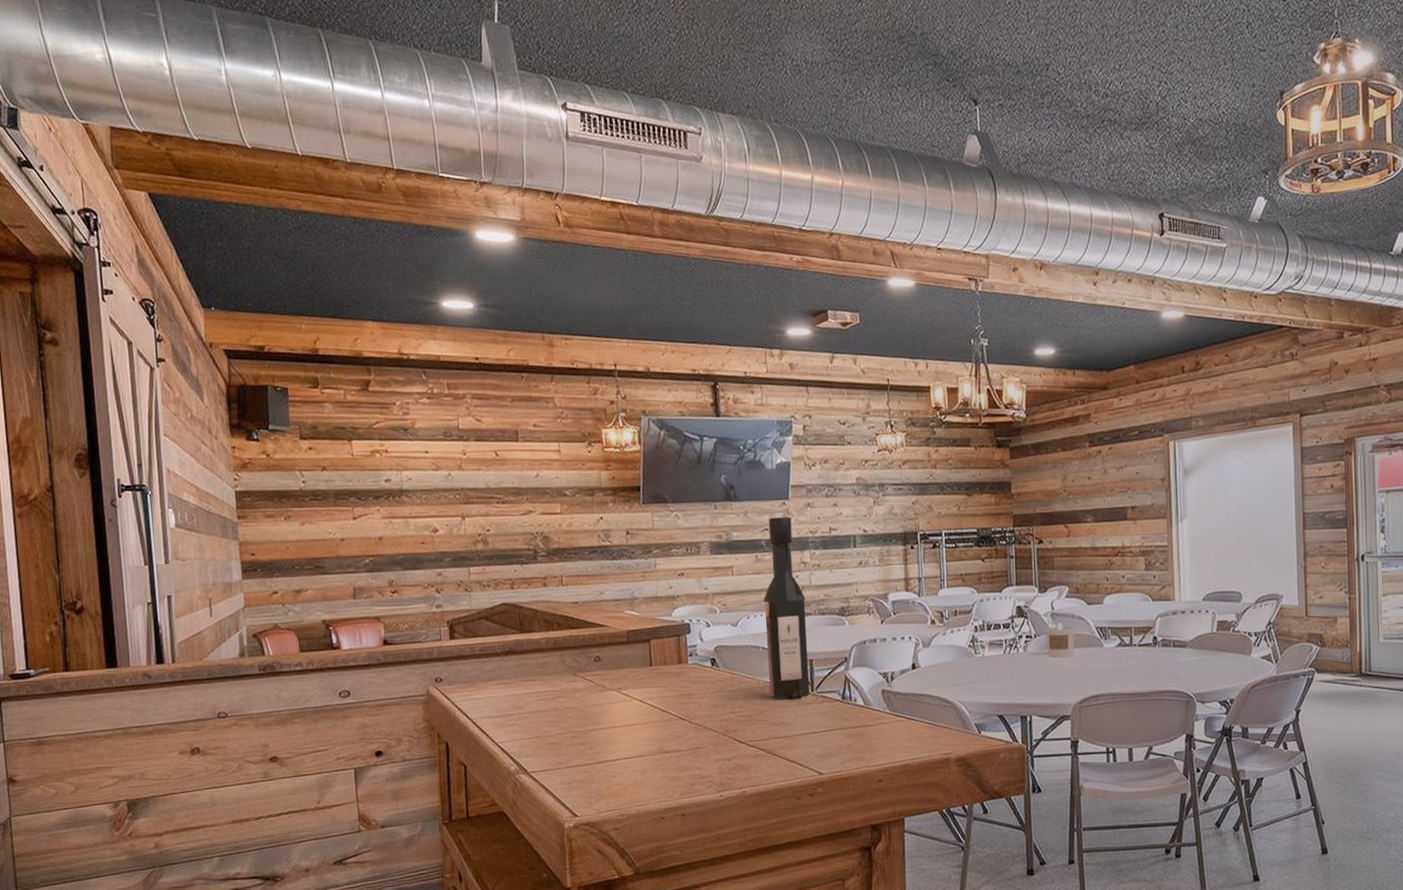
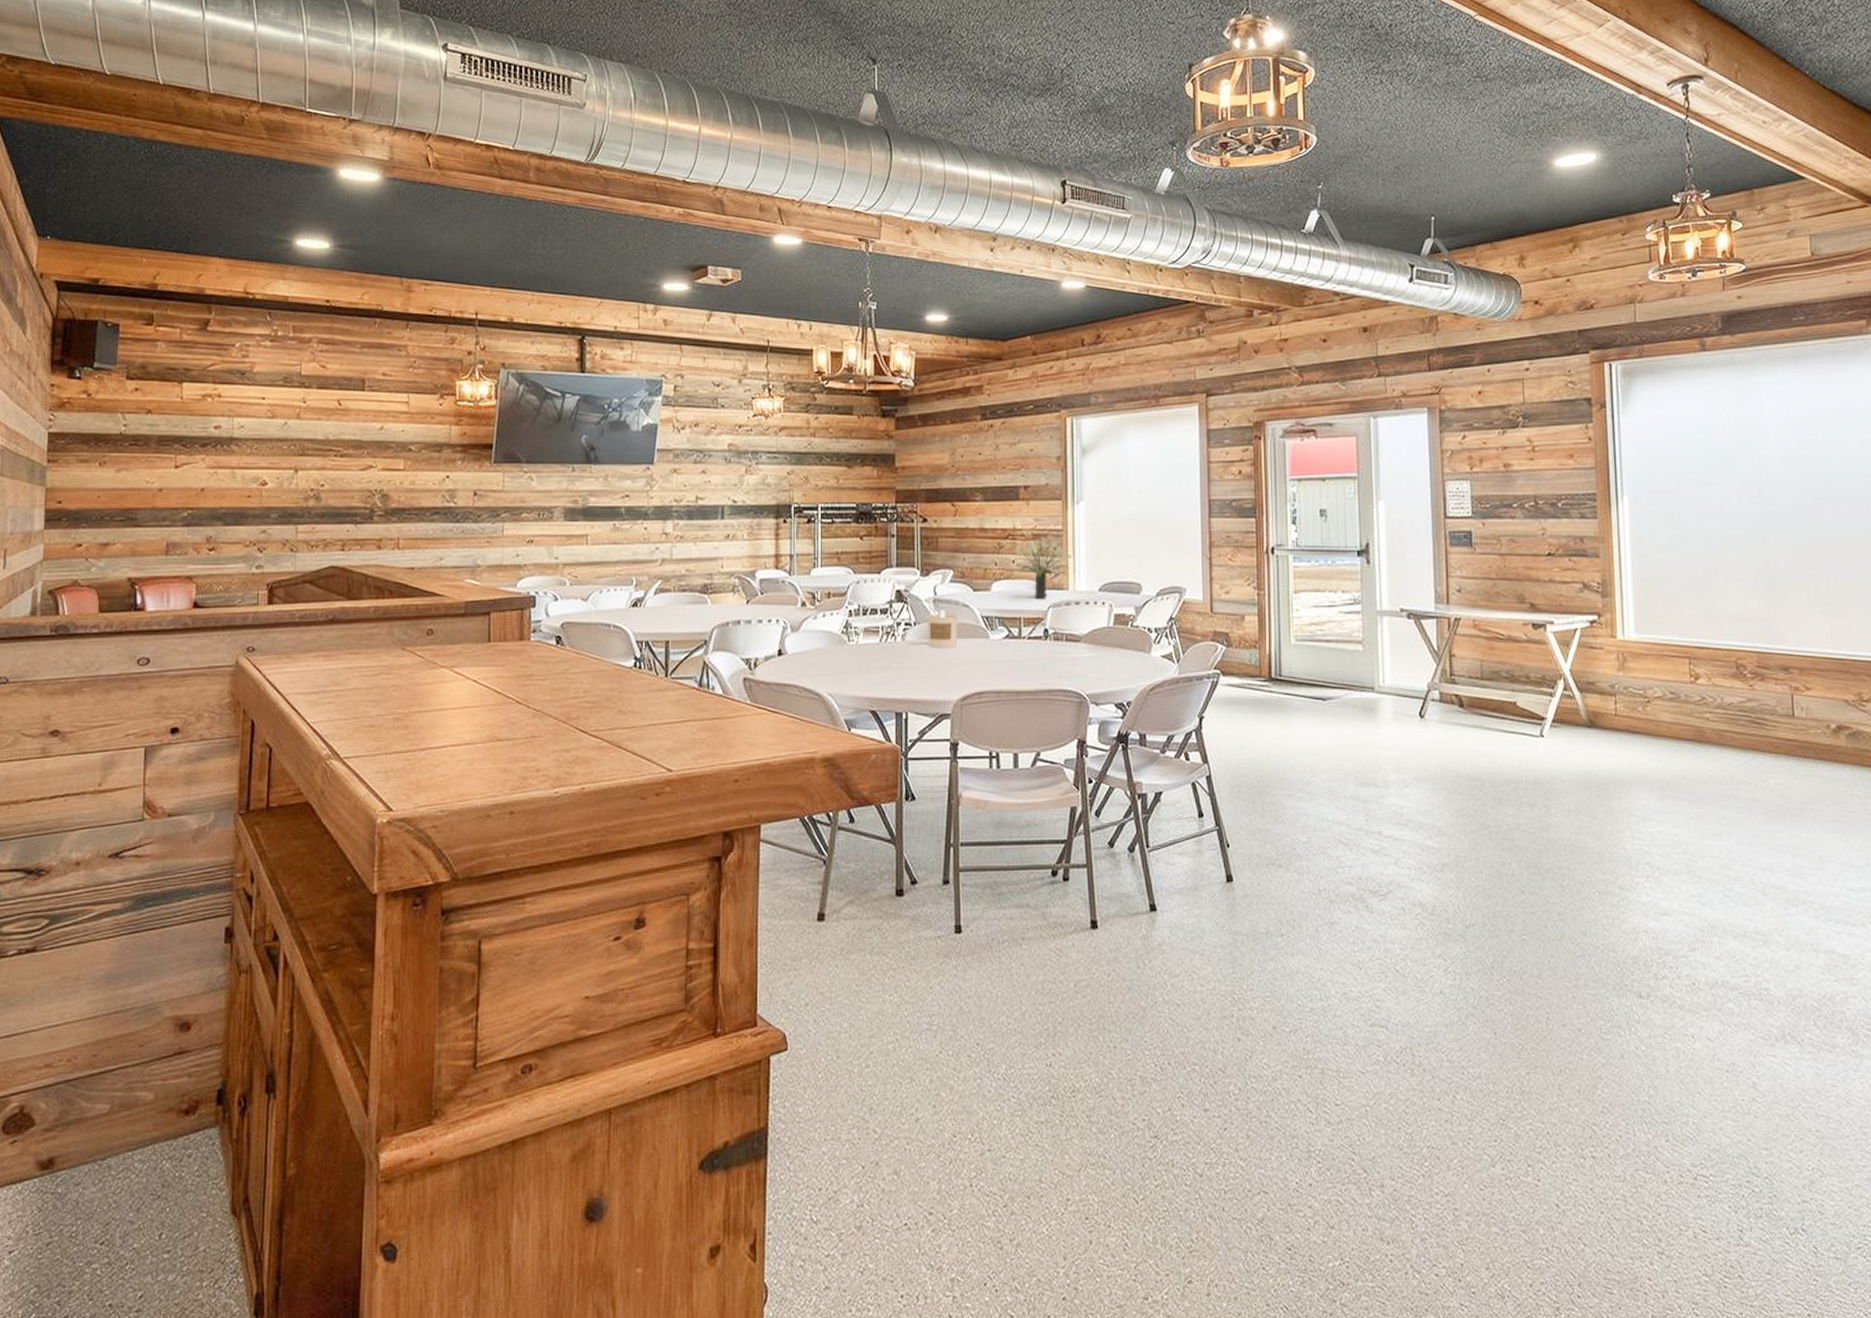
bottle: present [763,517,810,700] -> none [618,483,665,685]
flower arrangement: none [1125,553,1177,612] -> present [1015,537,1072,601]

